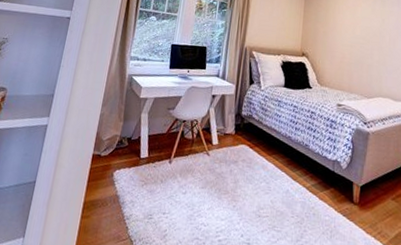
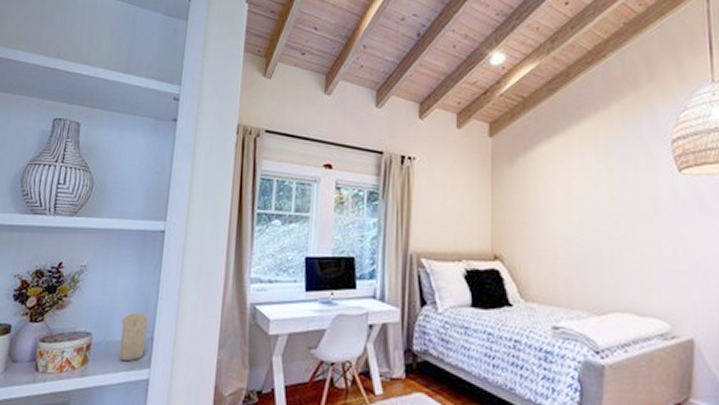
candle: none [26,75,52,111] -> present [118,312,149,362]

